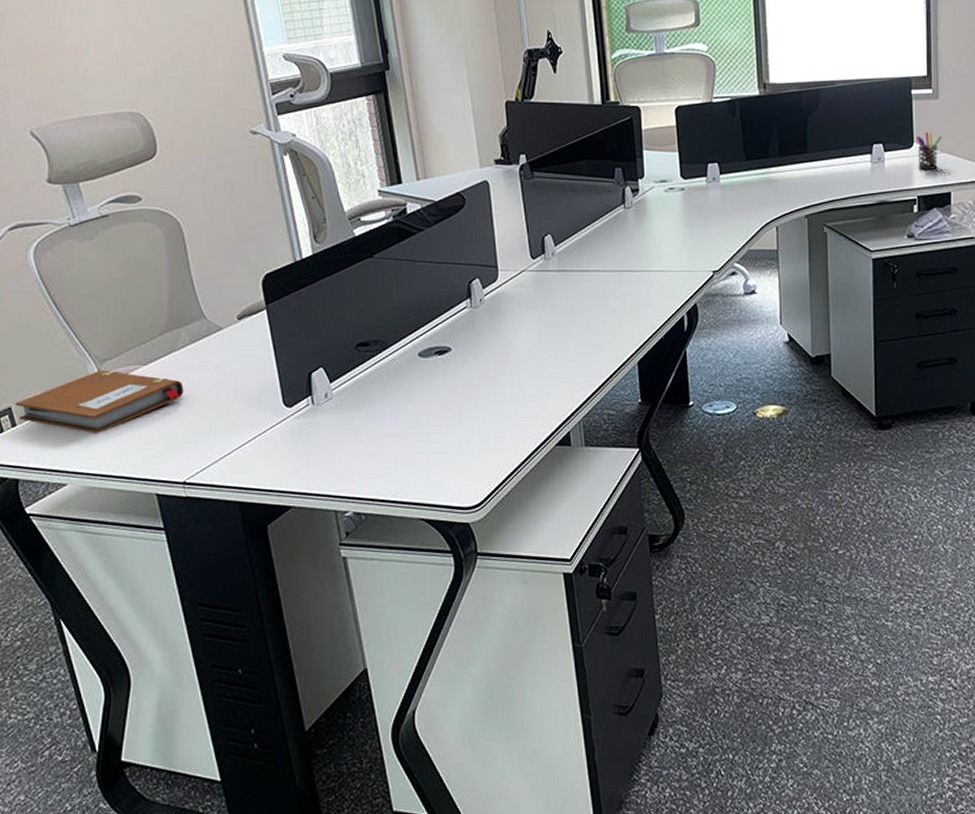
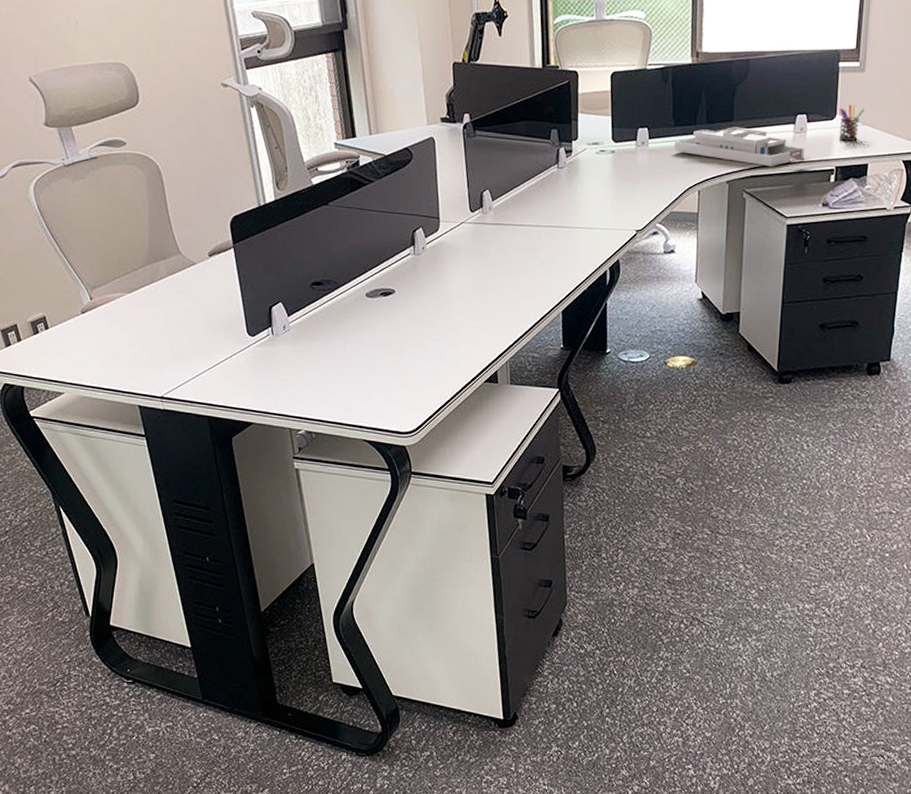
notebook: present [15,370,184,433] -> none [20,295,162,351]
desk organizer: none [746,159,884,198] -> present [674,127,804,166]

